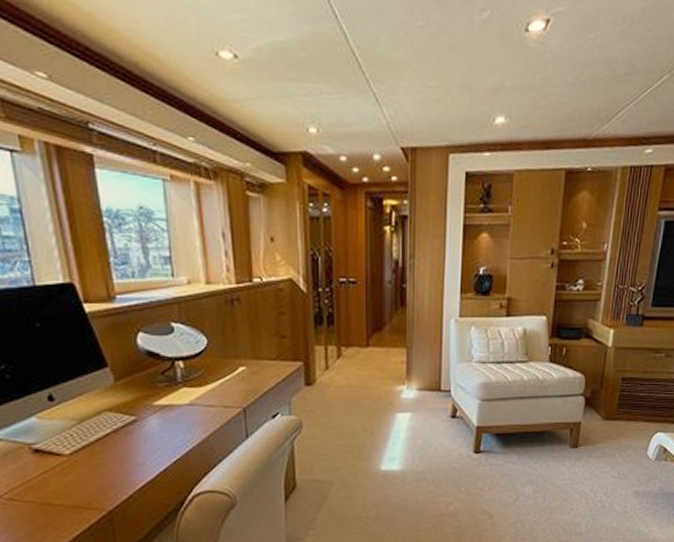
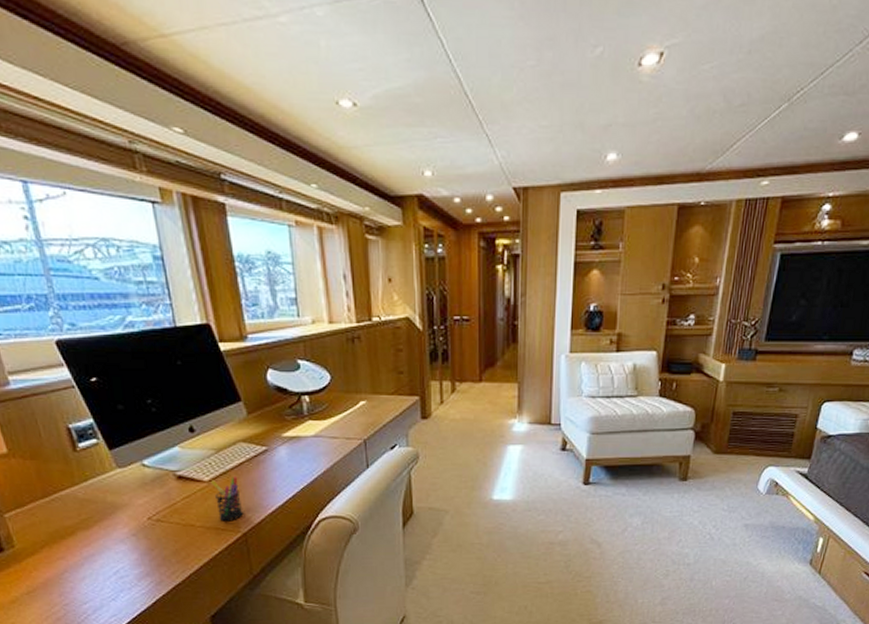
pen holder: none [72,448,109,499] -> present [211,476,244,522]

